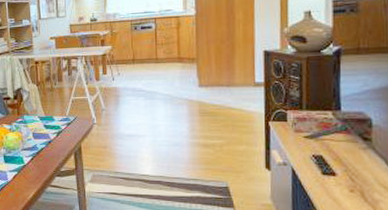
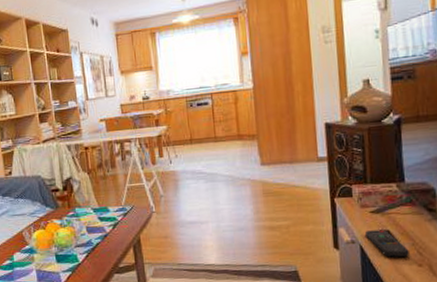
remote control: none [298,154,341,181] -> present [365,229,409,257]

